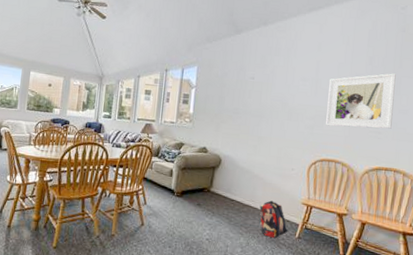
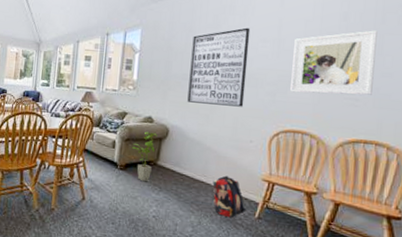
house plant: none [187,161,211,207] -> present [131,131,157,182]
wall art: none [238,68,293,139] -> present [187,27,251,107]

